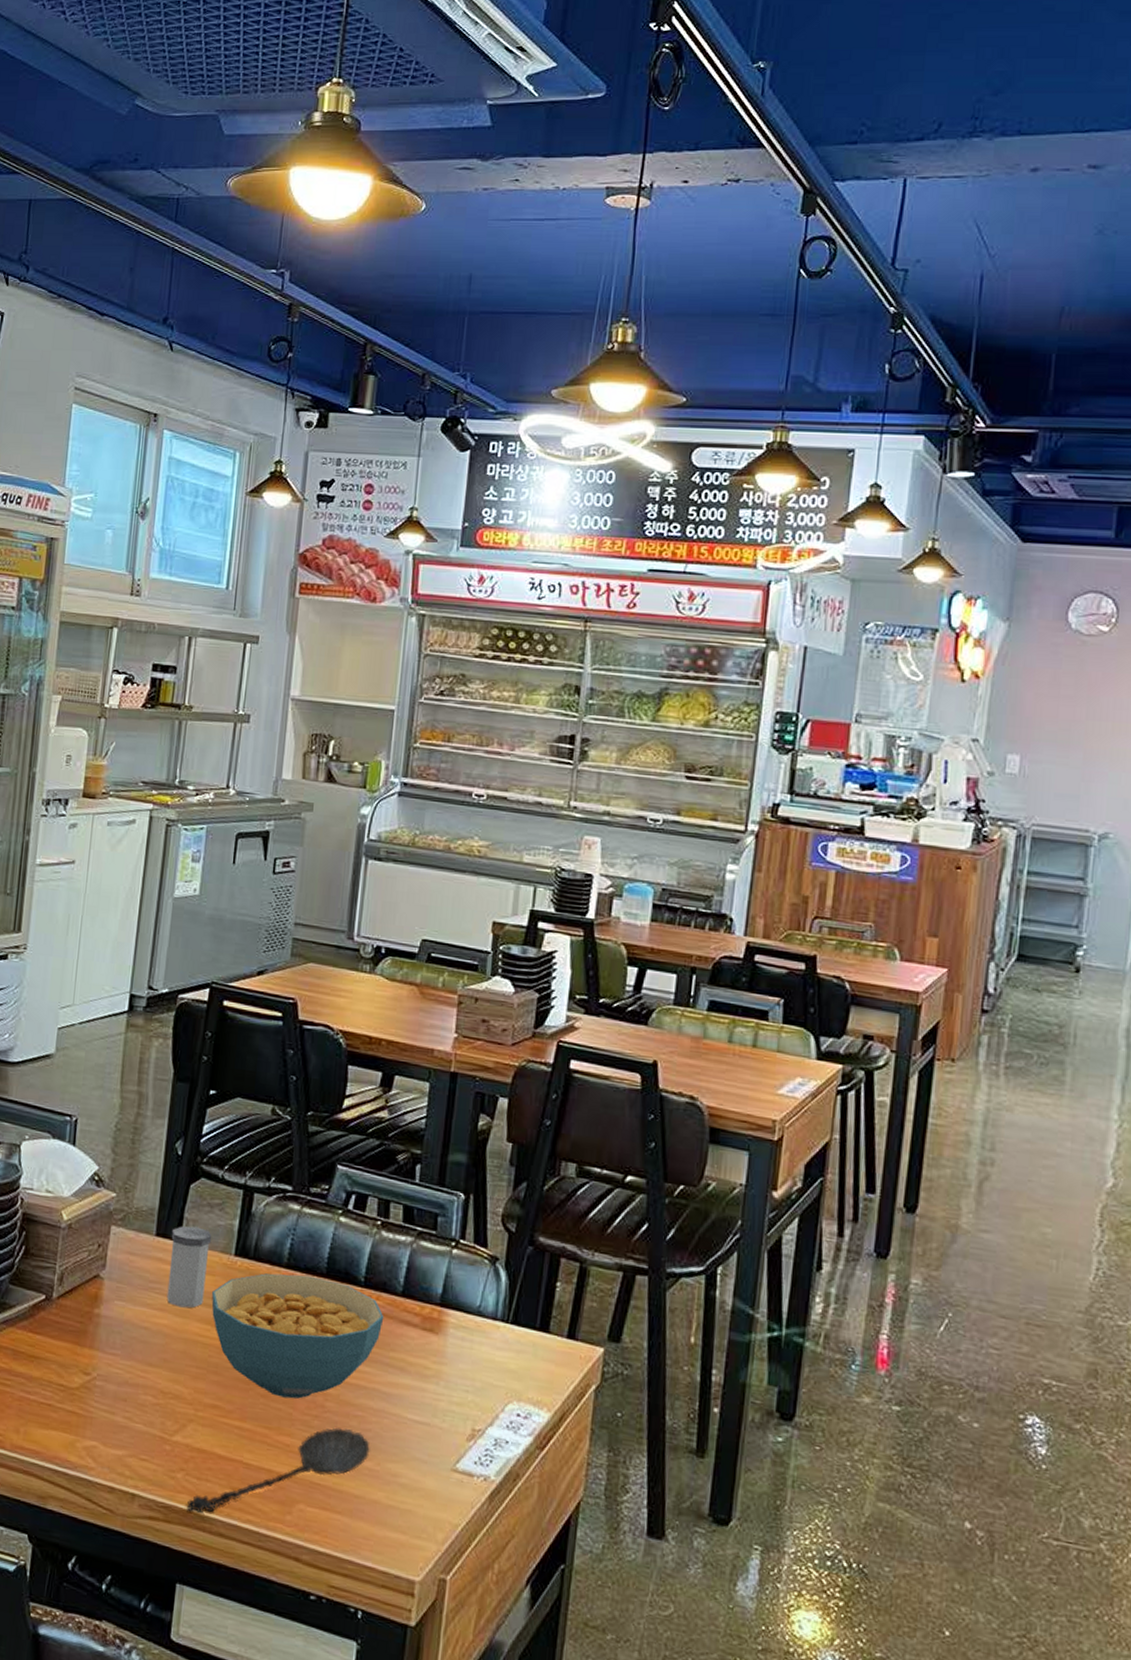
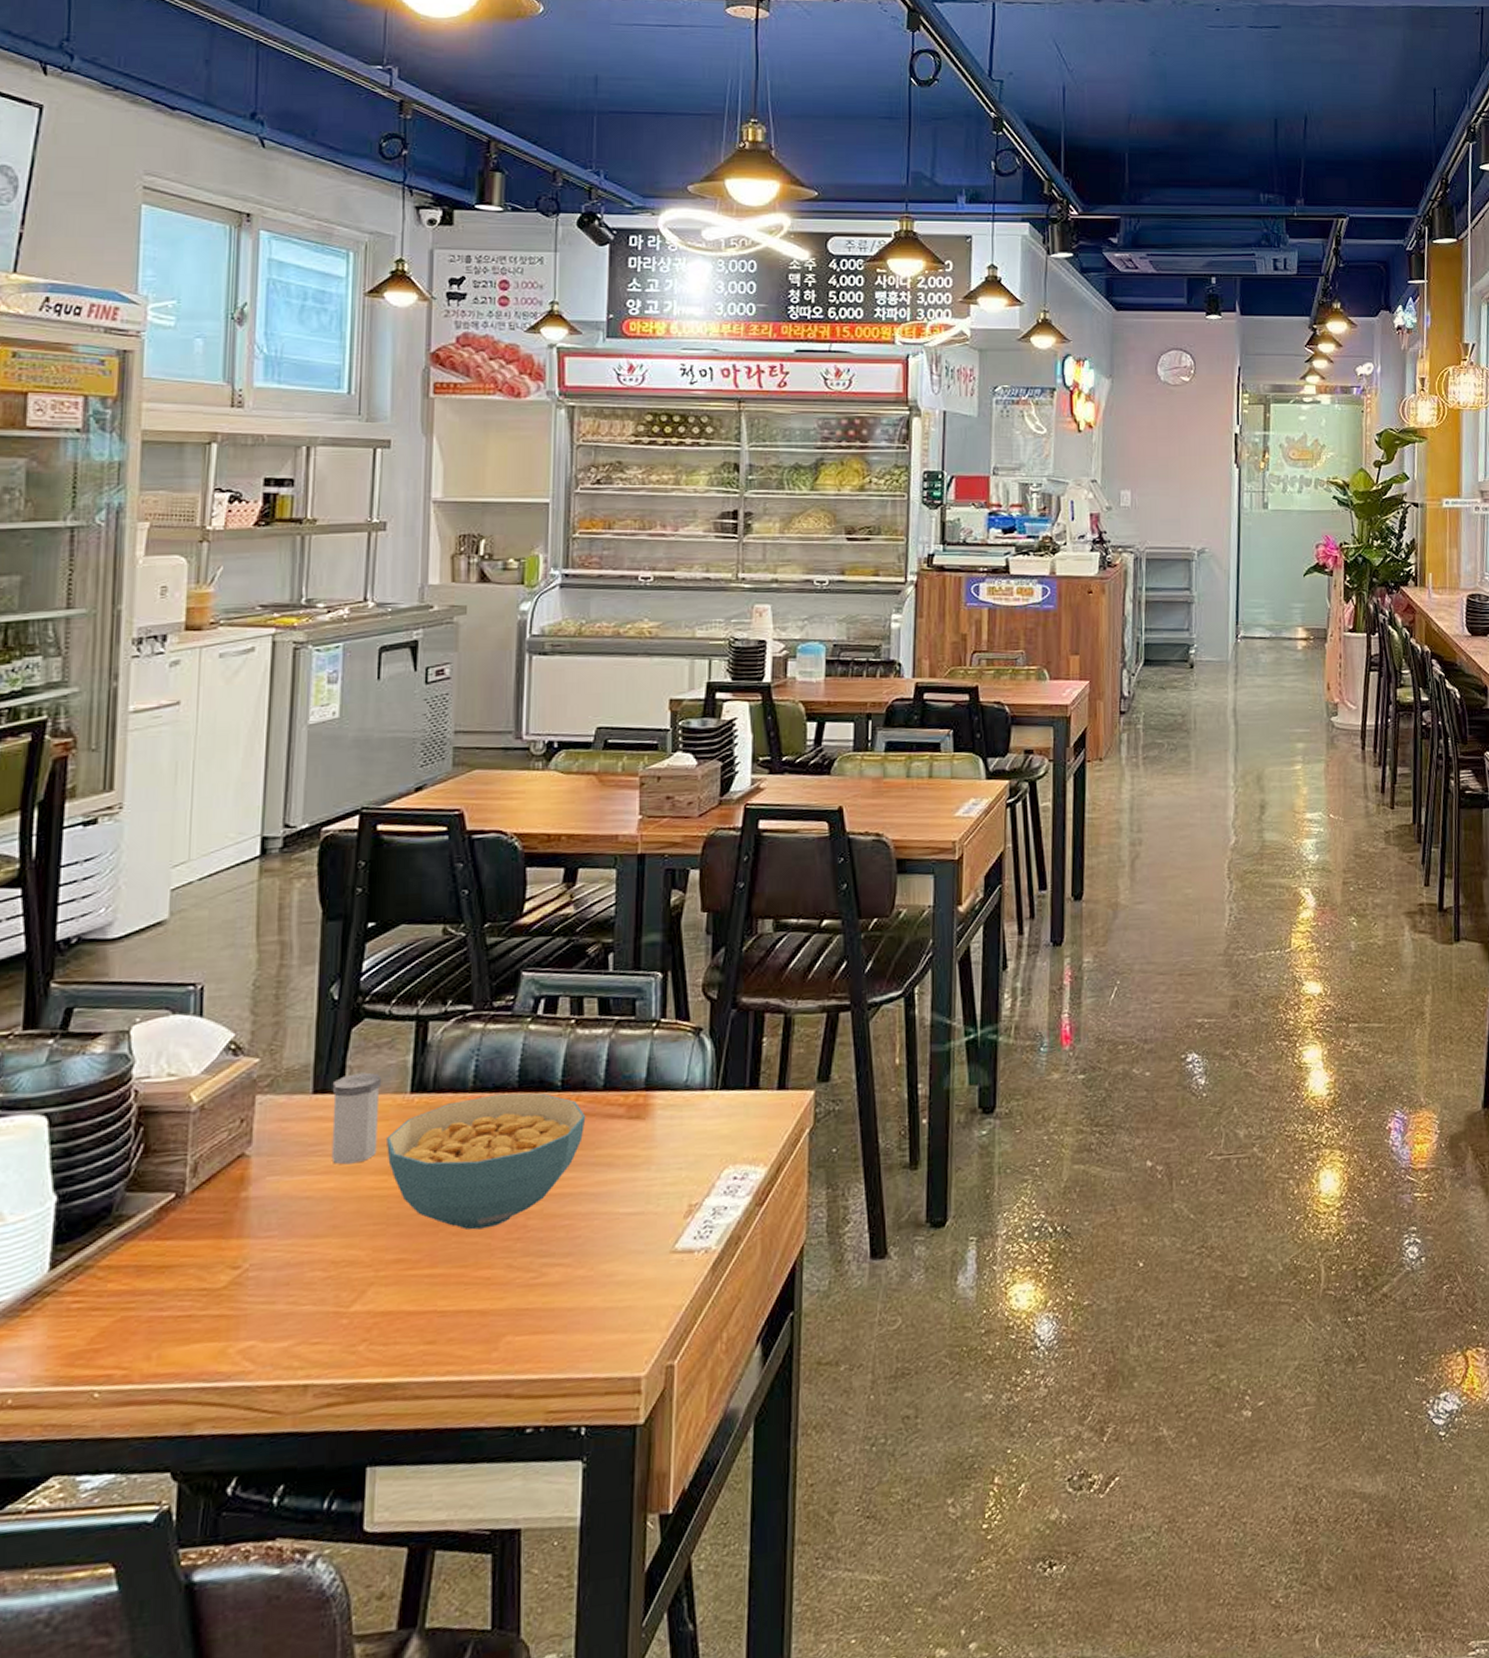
spoon: present [187,1427,371,1513] -> none [373,1242,583,1384]

